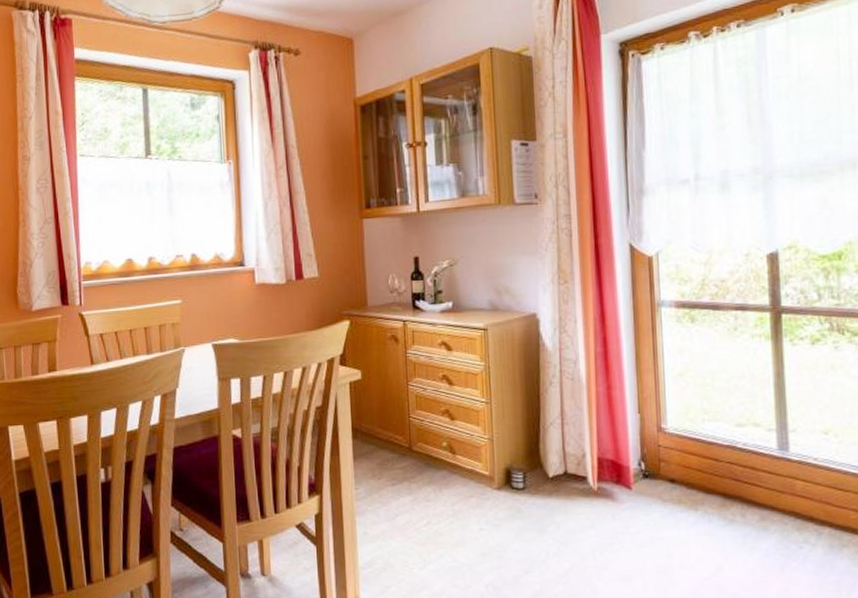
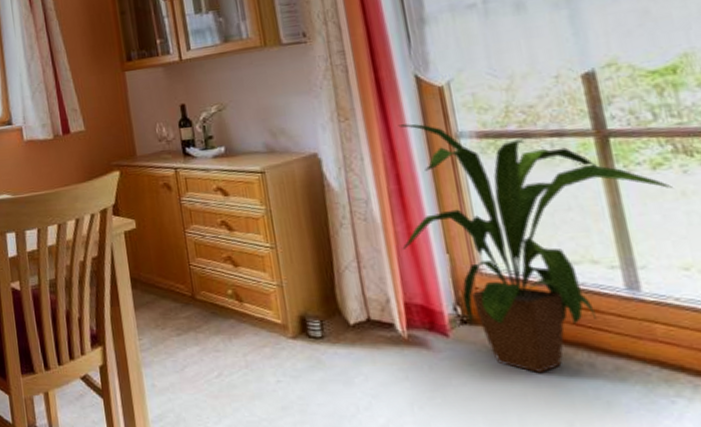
house plant: none [601,290,825,522] -> present [398,123,672,372]

